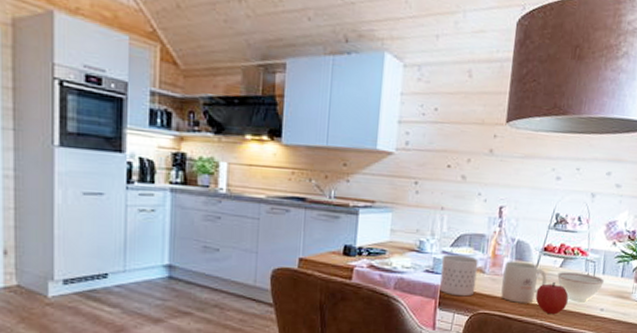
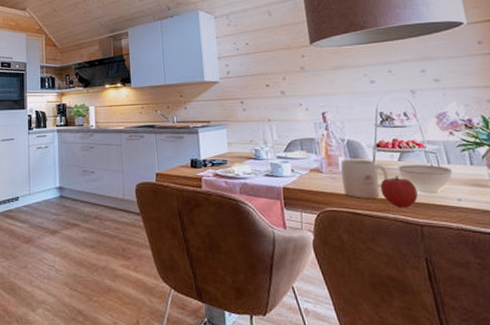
mug: present [439,254,479,297] -> none [278,158,317,196]

